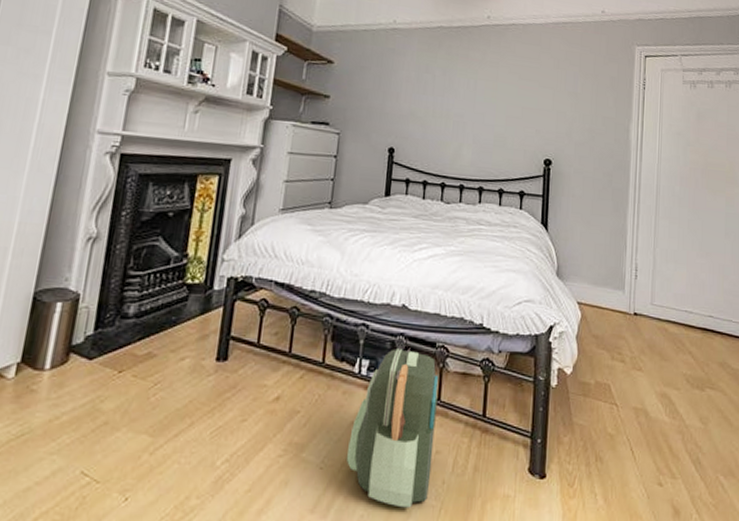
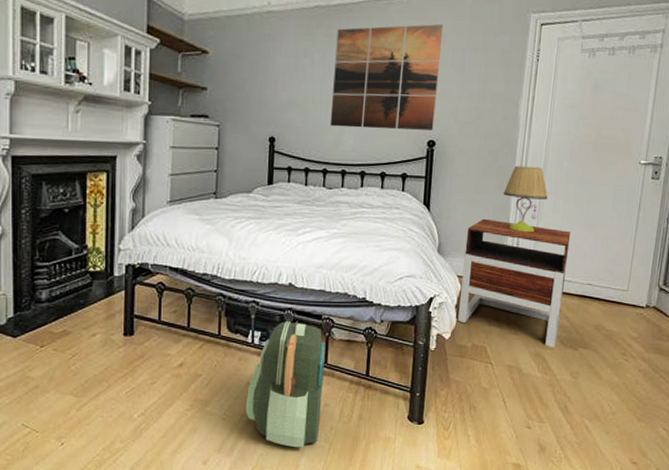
wall art: none [449,48,557,149] -> present [330,23,444,130]
nightstand: none [579,241,688,387] -> present [457,218,571,347]
table lamp: none [619,188,663,258] -> present [503,166,548,233]

